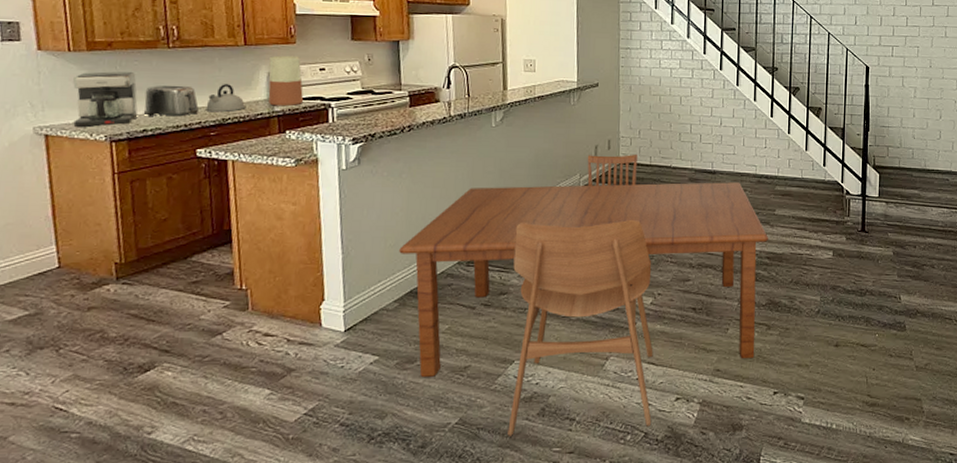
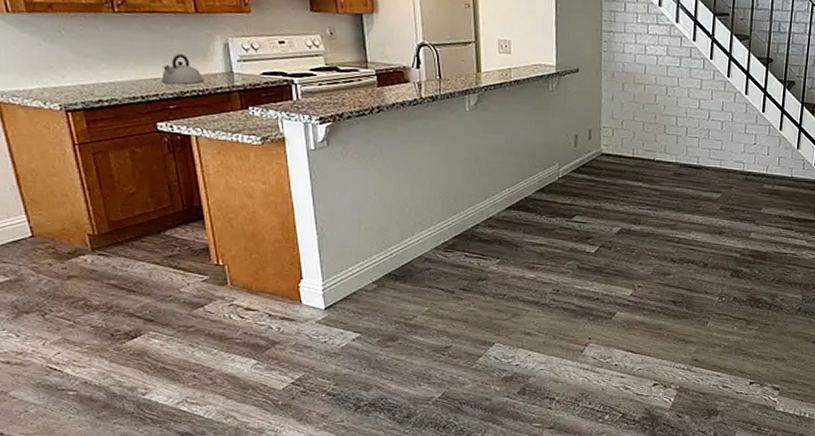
coffee maker: present [73,71,138,128] -> none [17,35,91,96]
toaster: present [143,85,199,117] -> none [95,53,154,88]
vase: present [268,55,304,107] -> none [224,25,265,81]
dining table: present [399,154,768,377] -> none [375,144,753,355]
dining chair: present [507,219,653,436] -> none [489,211,633,411]

